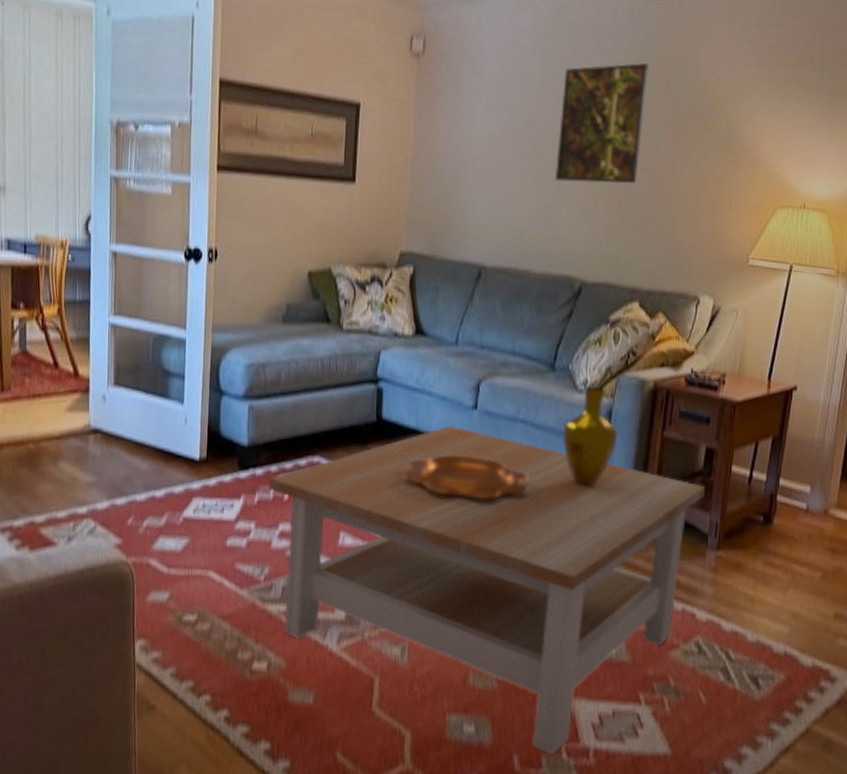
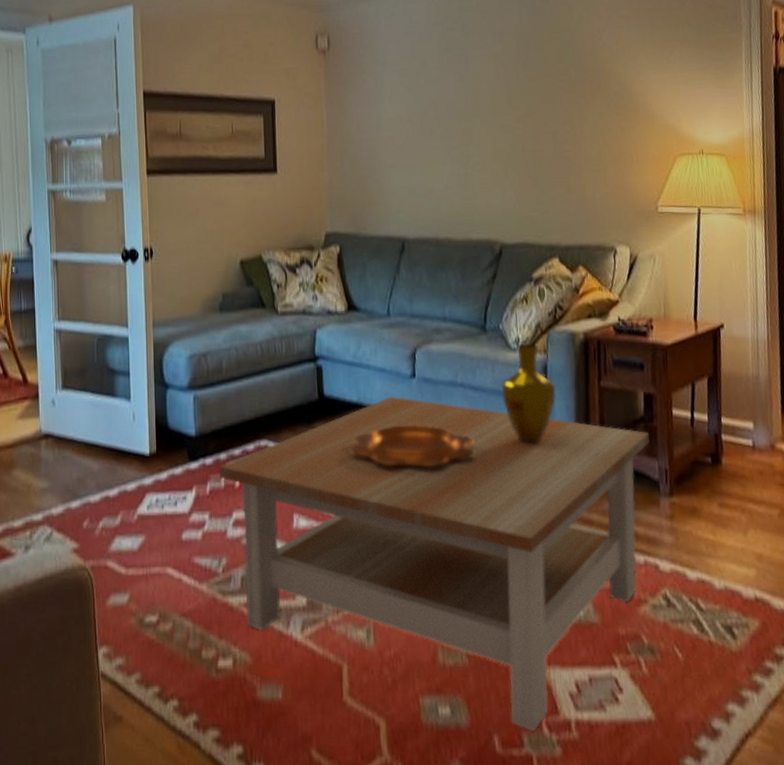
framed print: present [555,63,649,184] -> none [461,38,541,152]

